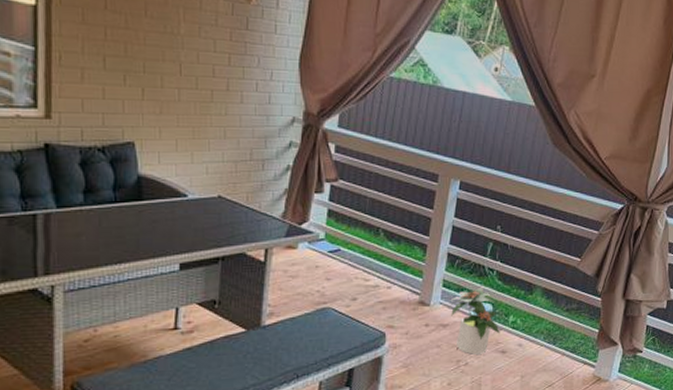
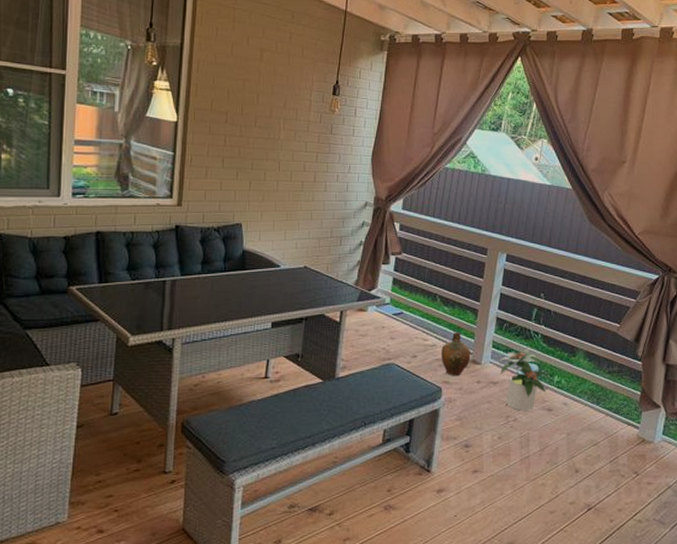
ceramic jug: none [385,269,419,320] -> present [441,331,471,376]

